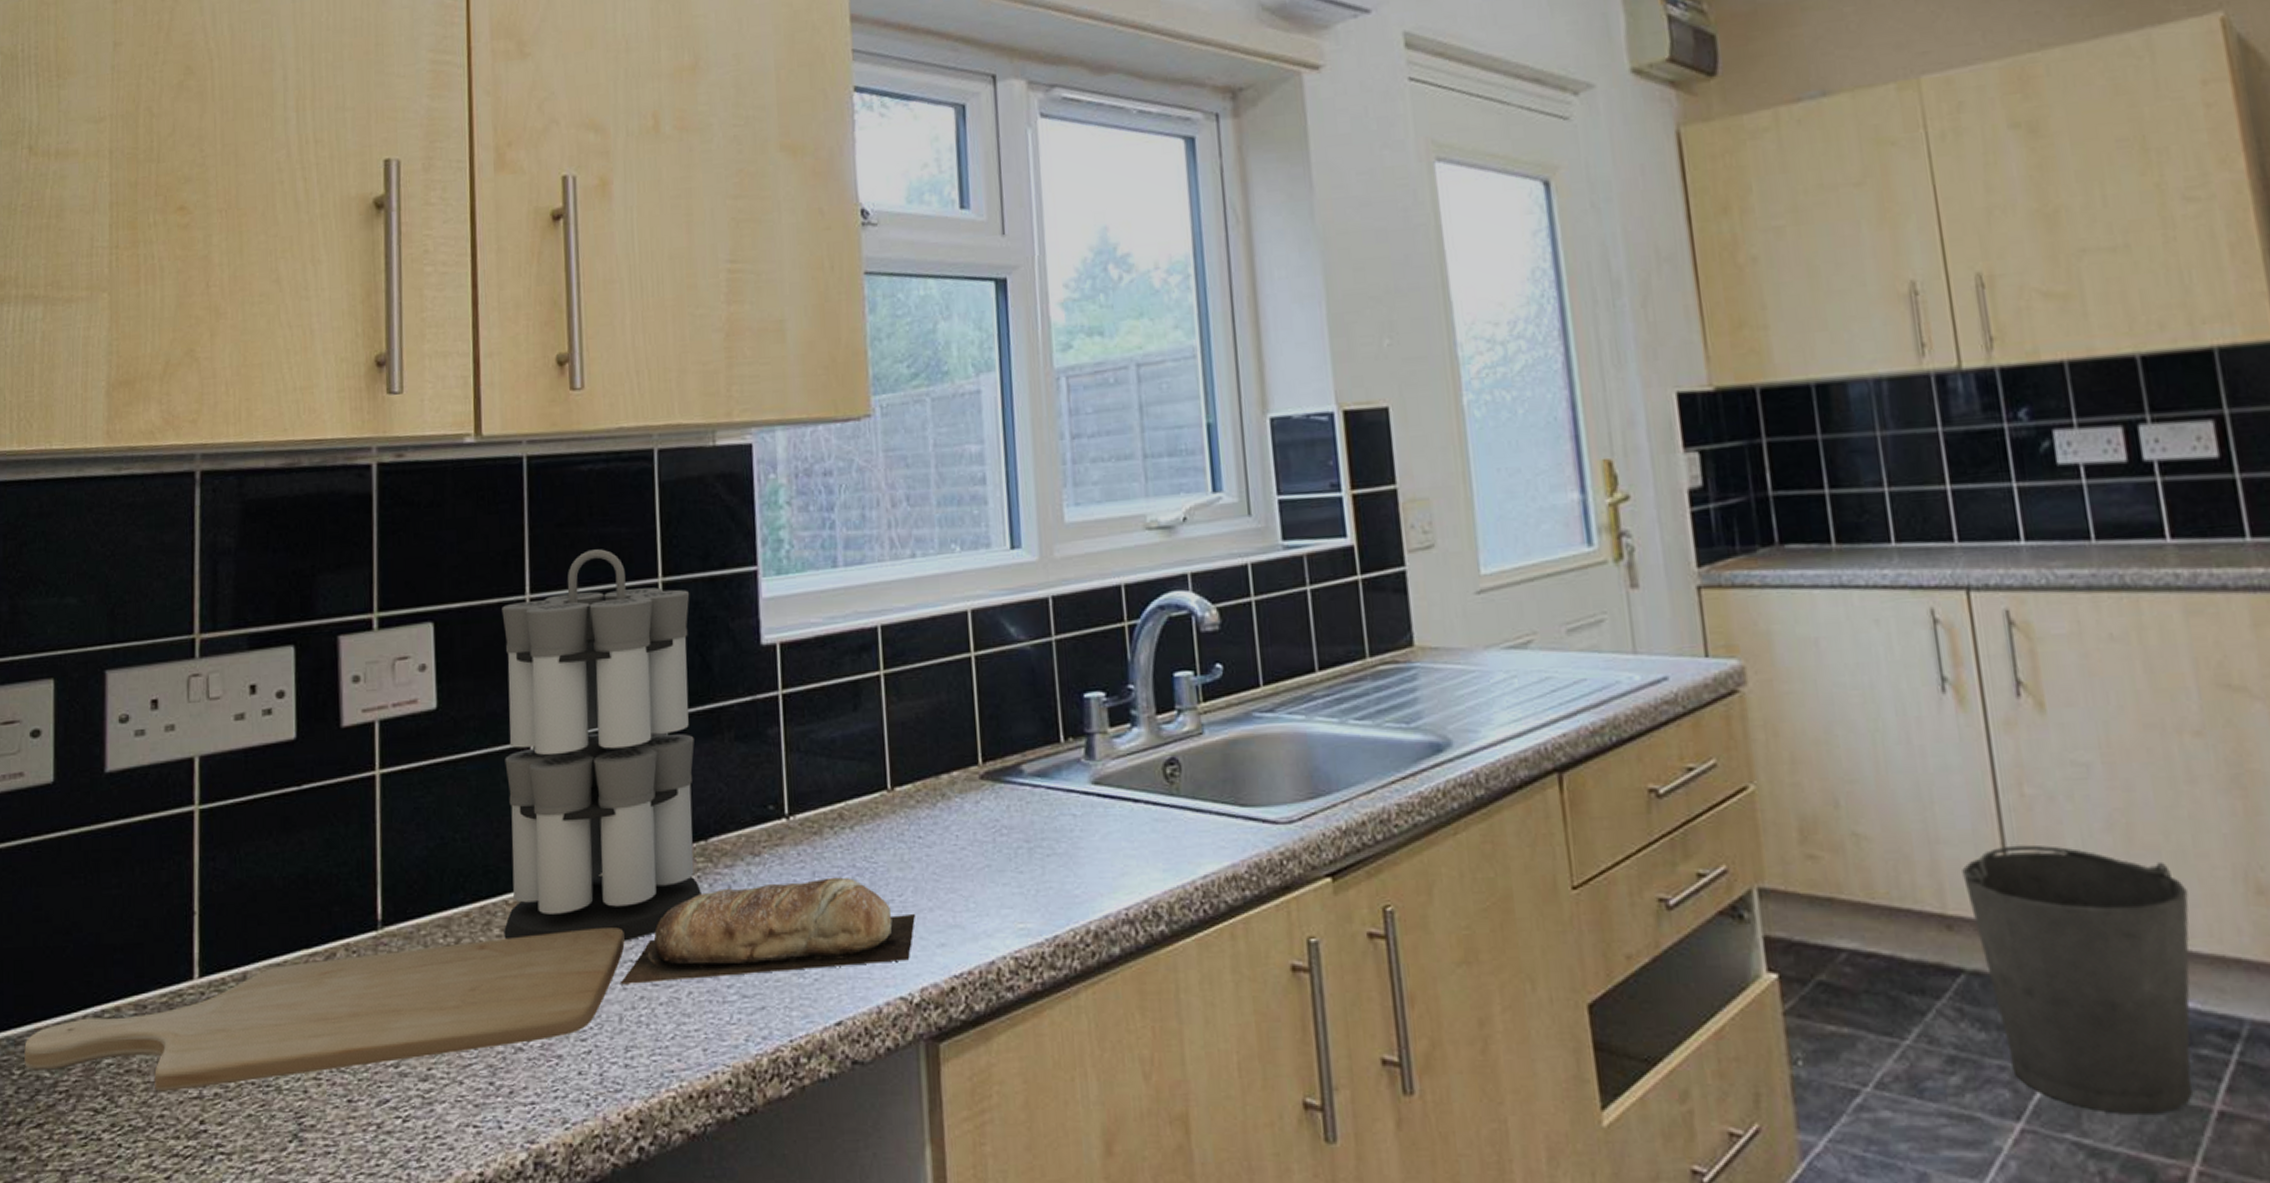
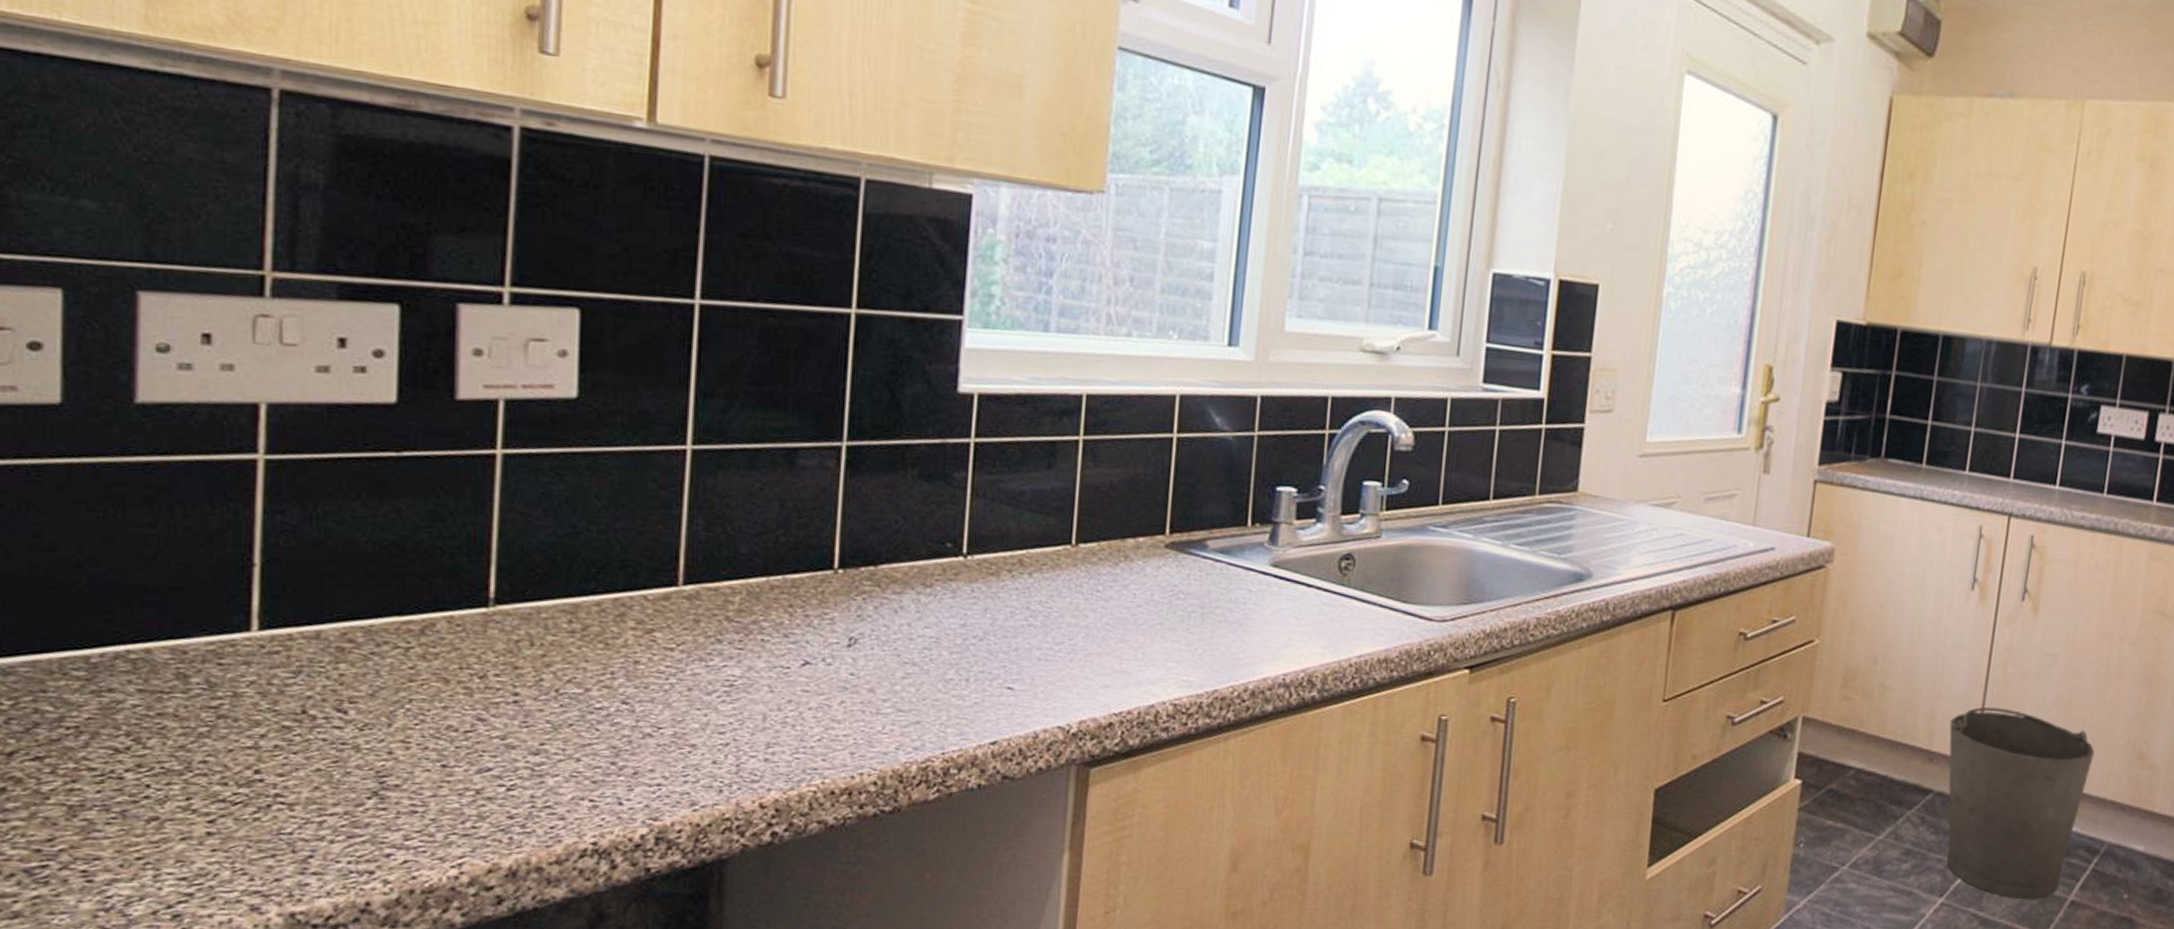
chopping board: present [24,927,625,1092] -> none [17,628,777,739]
spice rack: present [502,549,702,942] -> none [640,267,886,649]
bread loaf: present [620,877,916,985] -> none [767,612,1084,696]

